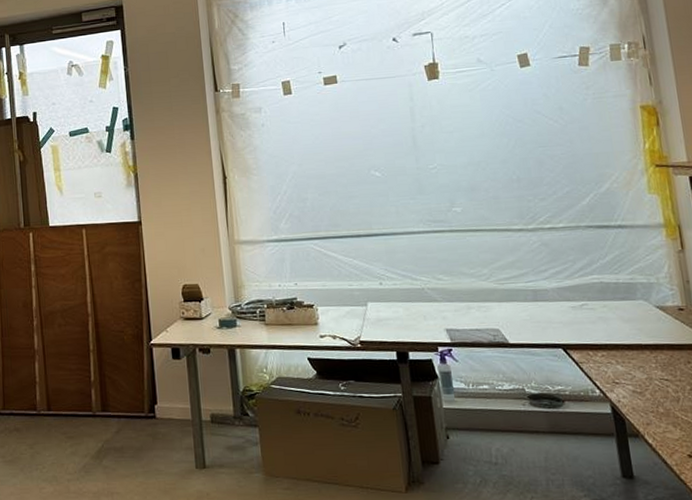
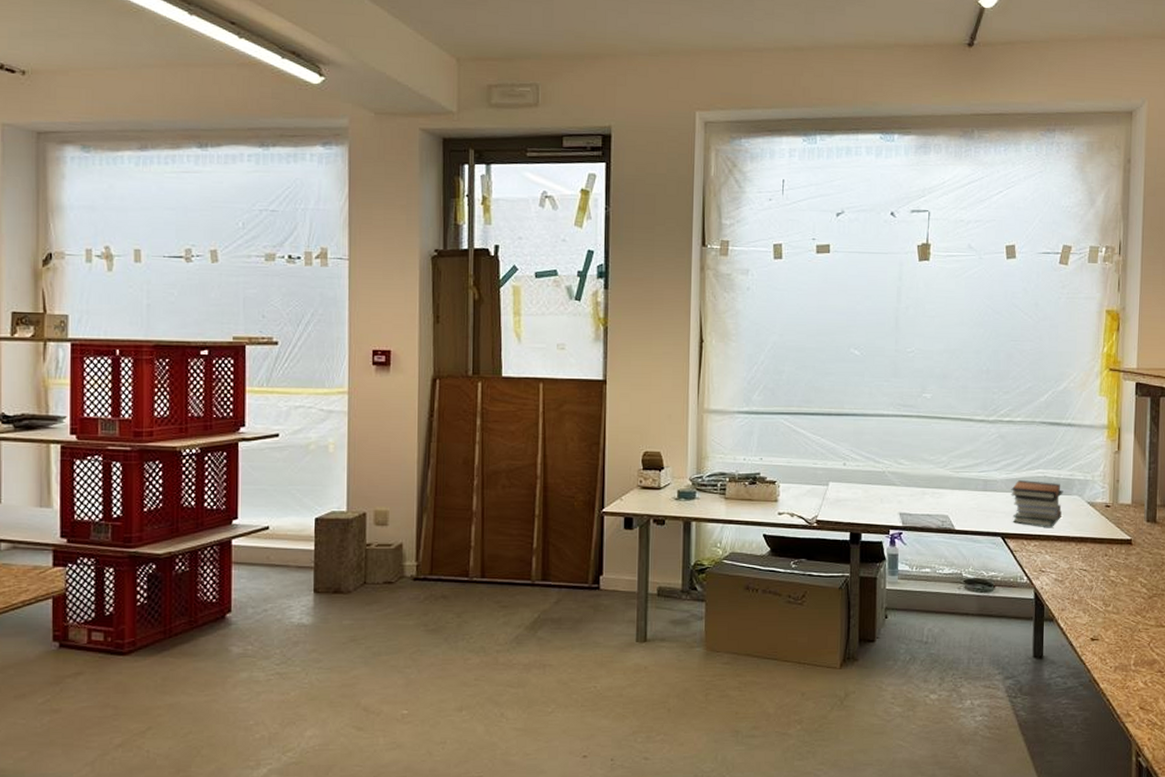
book stack: none [565,287,628,336] -> present [1011,480,1063,527]

